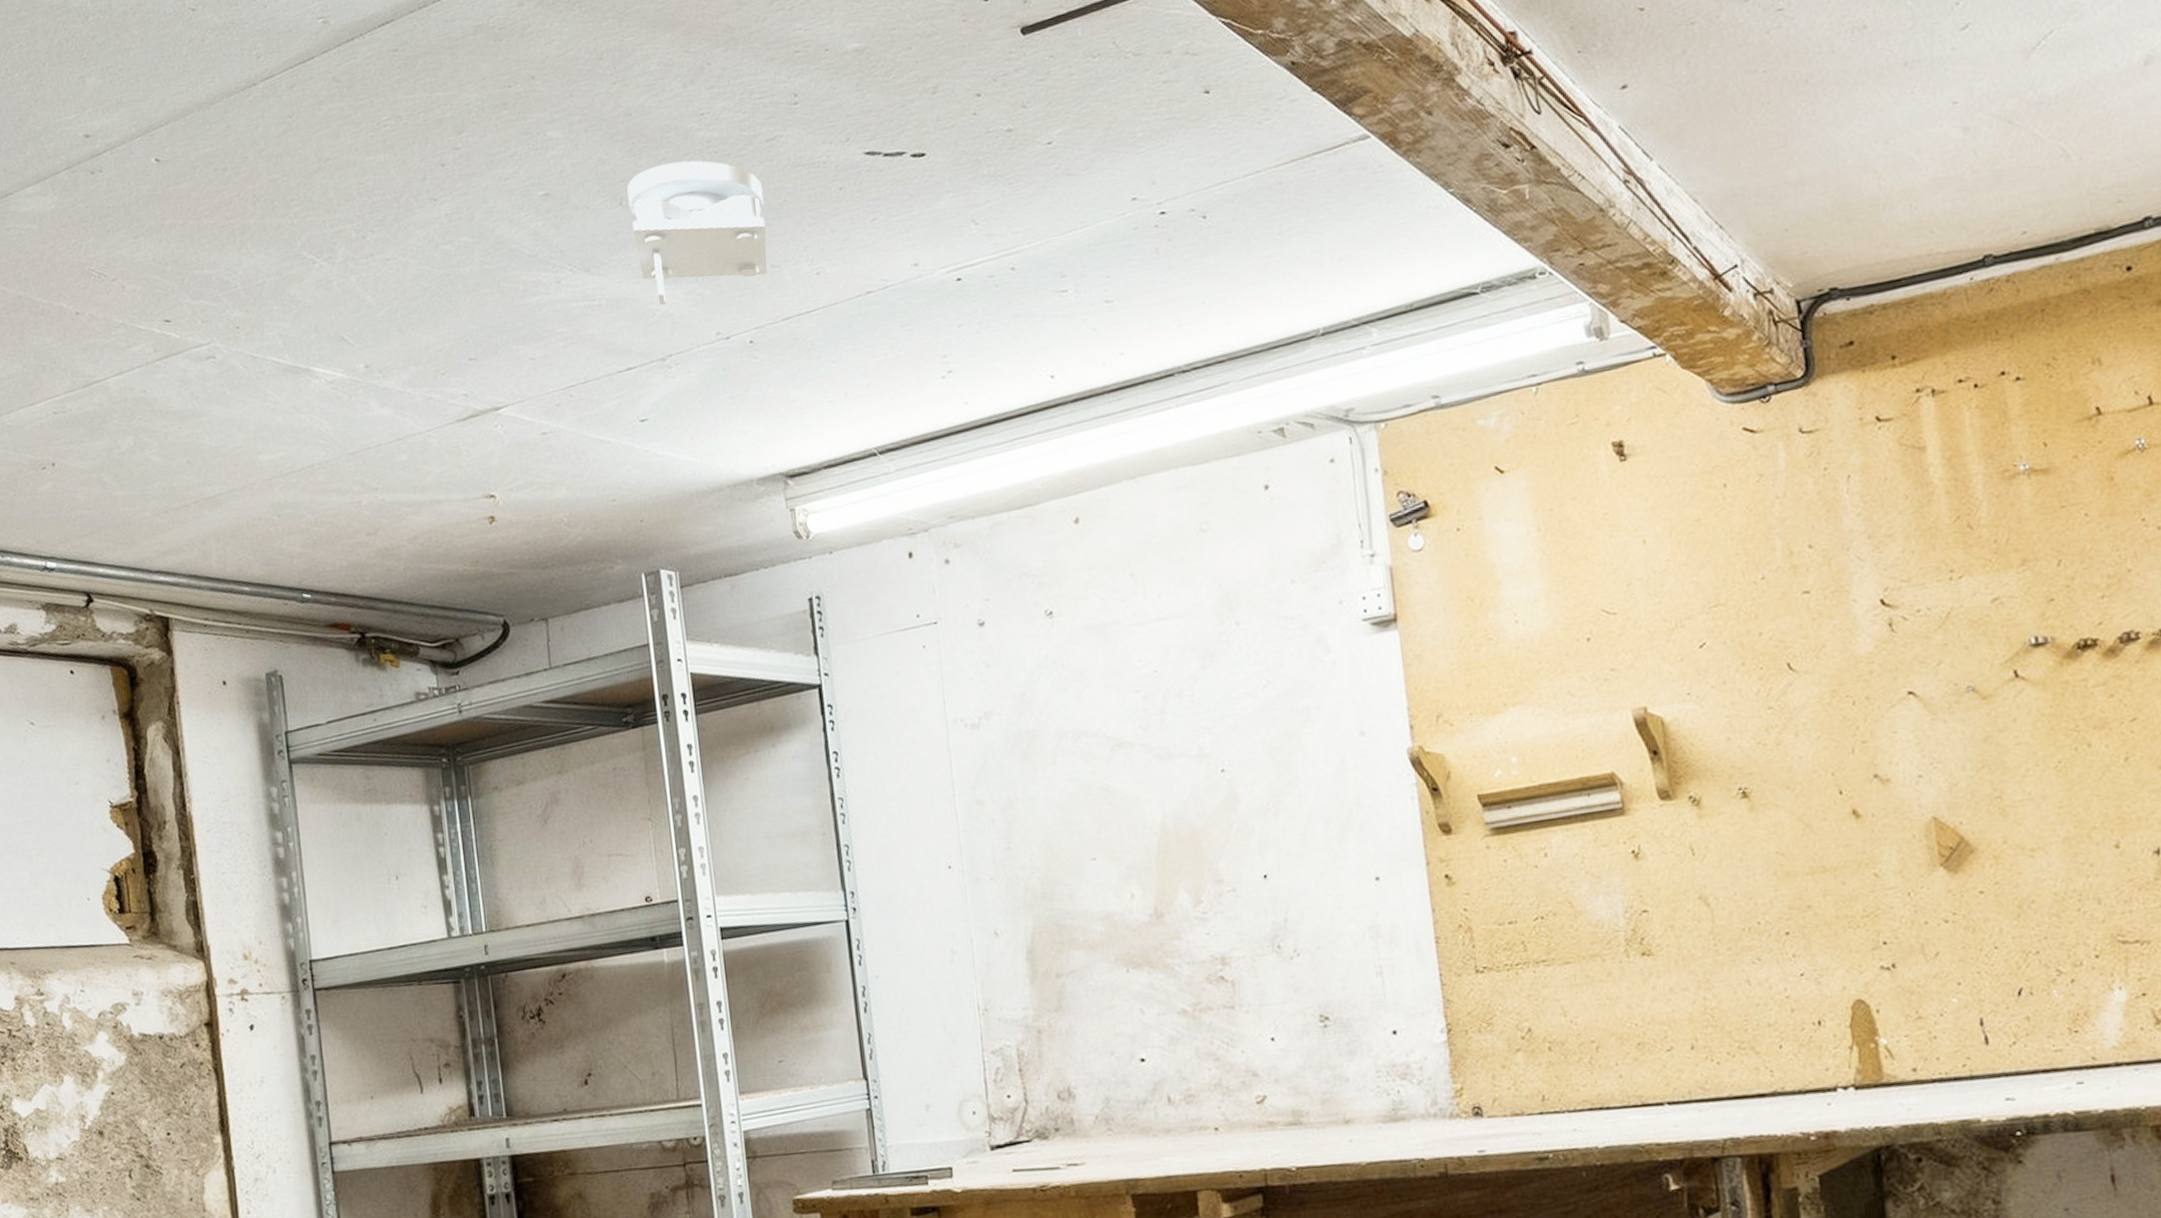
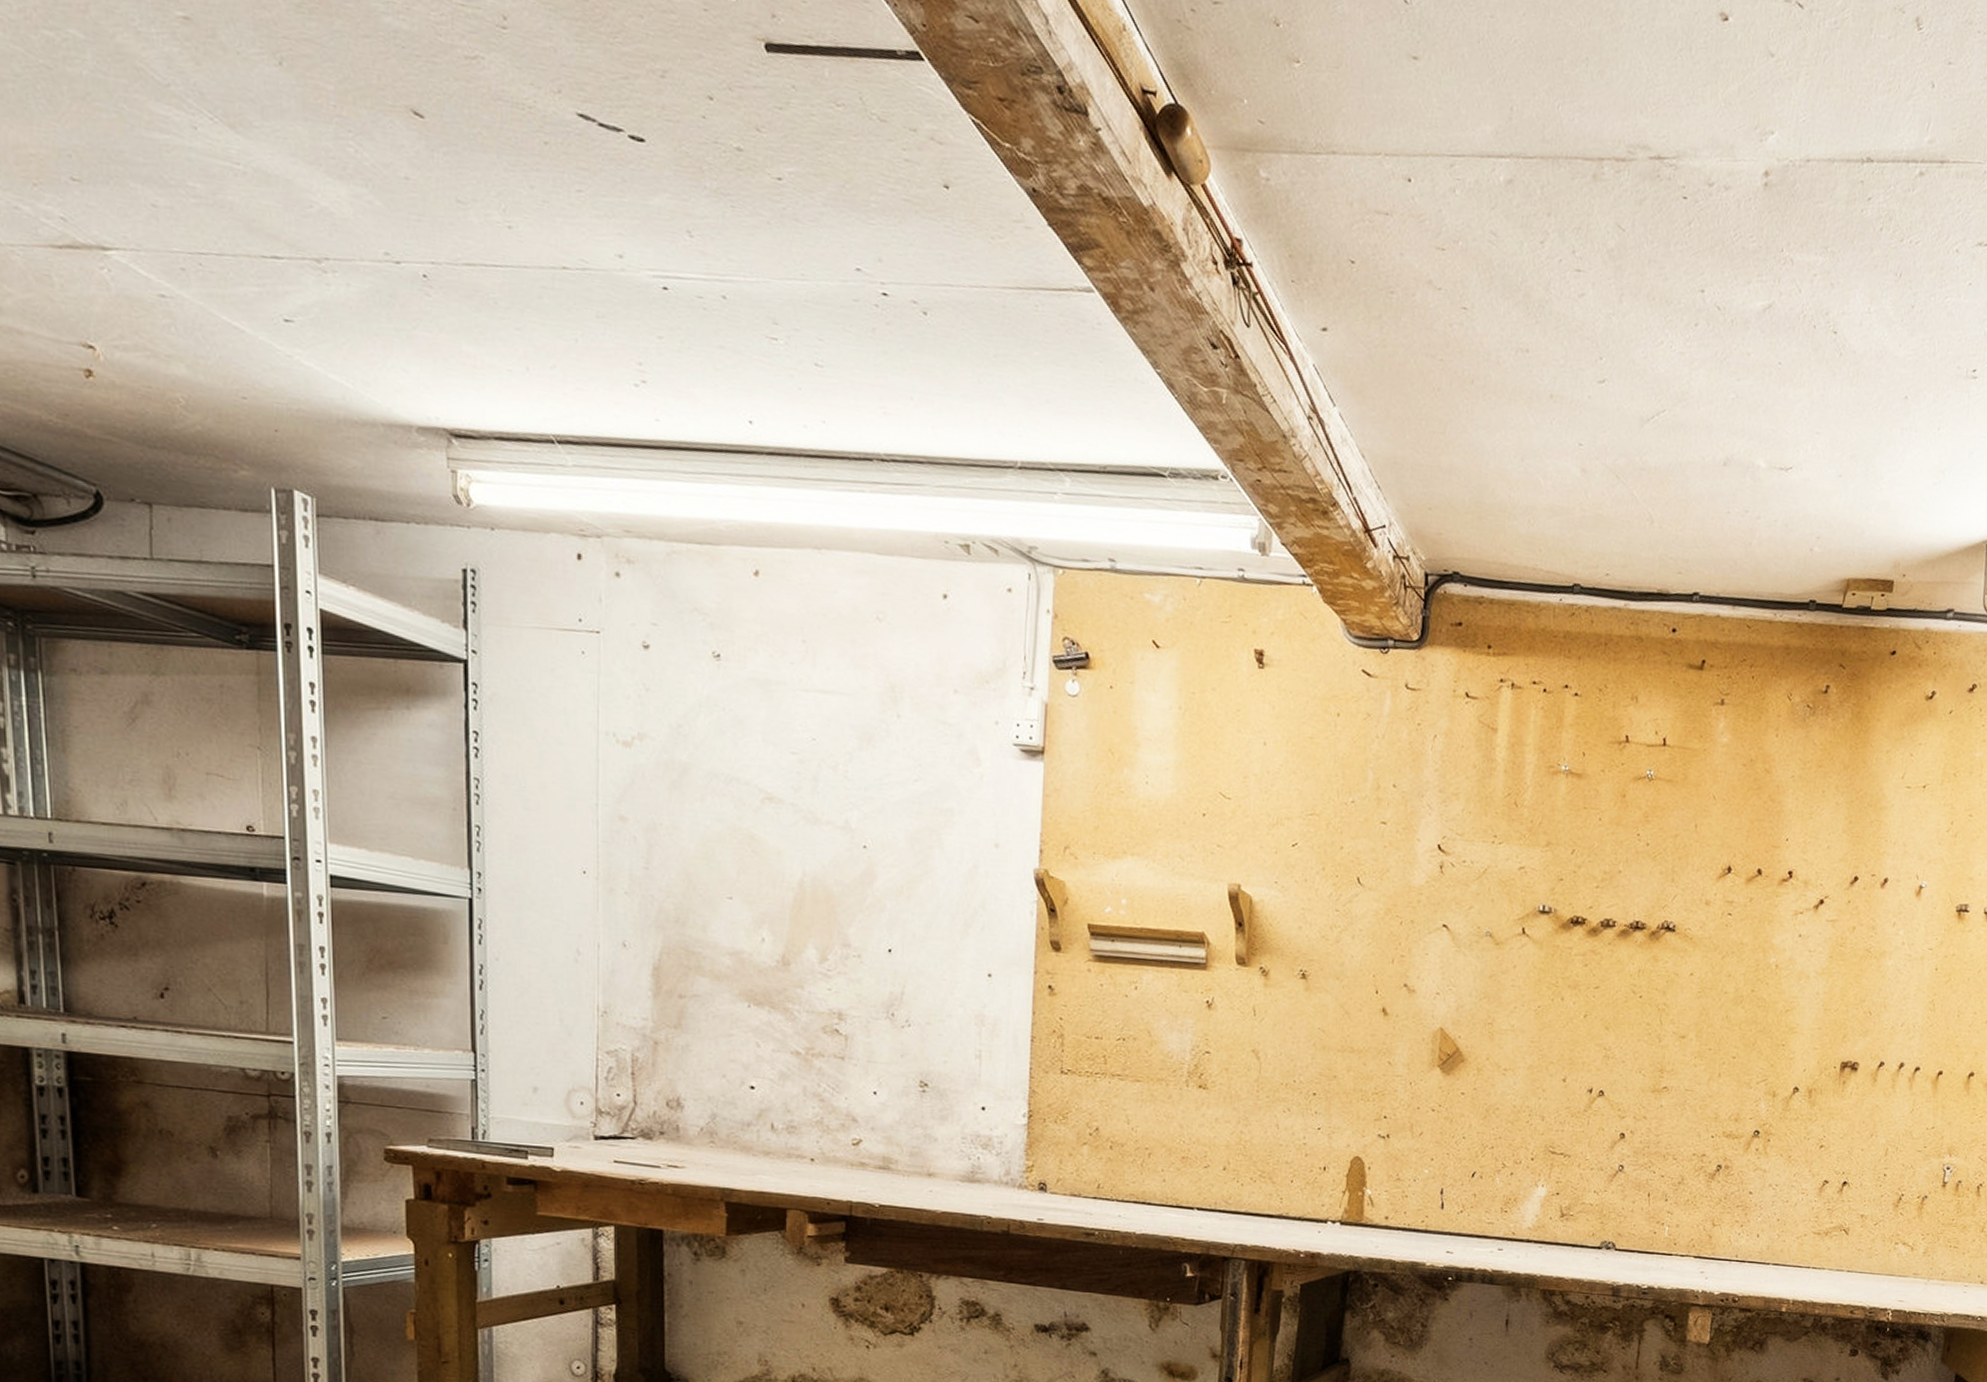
smoke detector: present [627,160,767,306] -> none [290,35,455,208]

